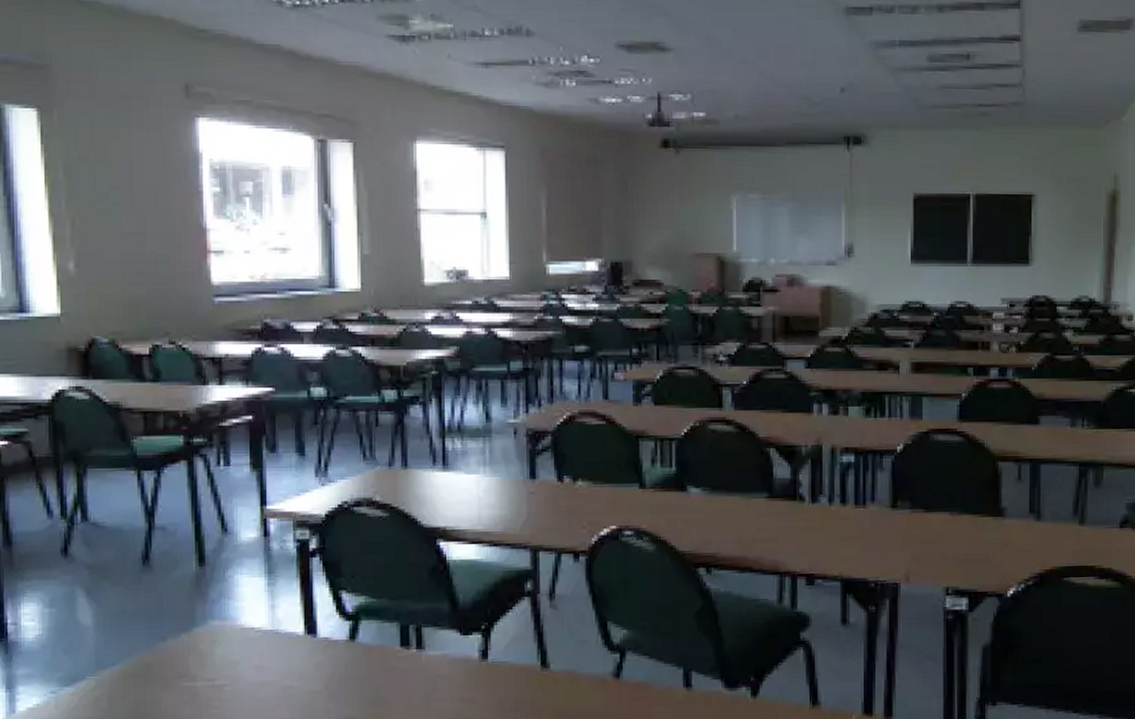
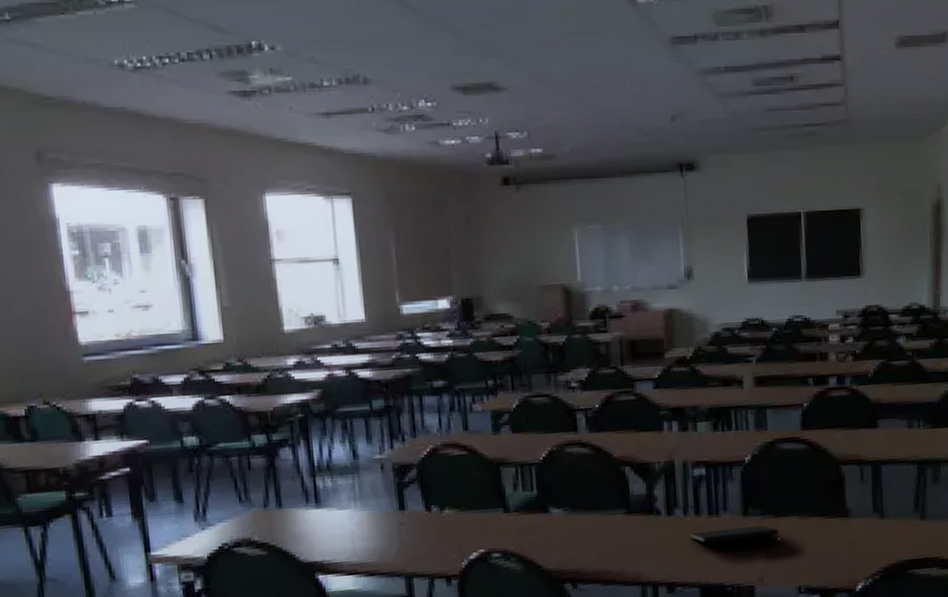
notepad: none [833,519,929,542] -> present [689,525,781,545]

